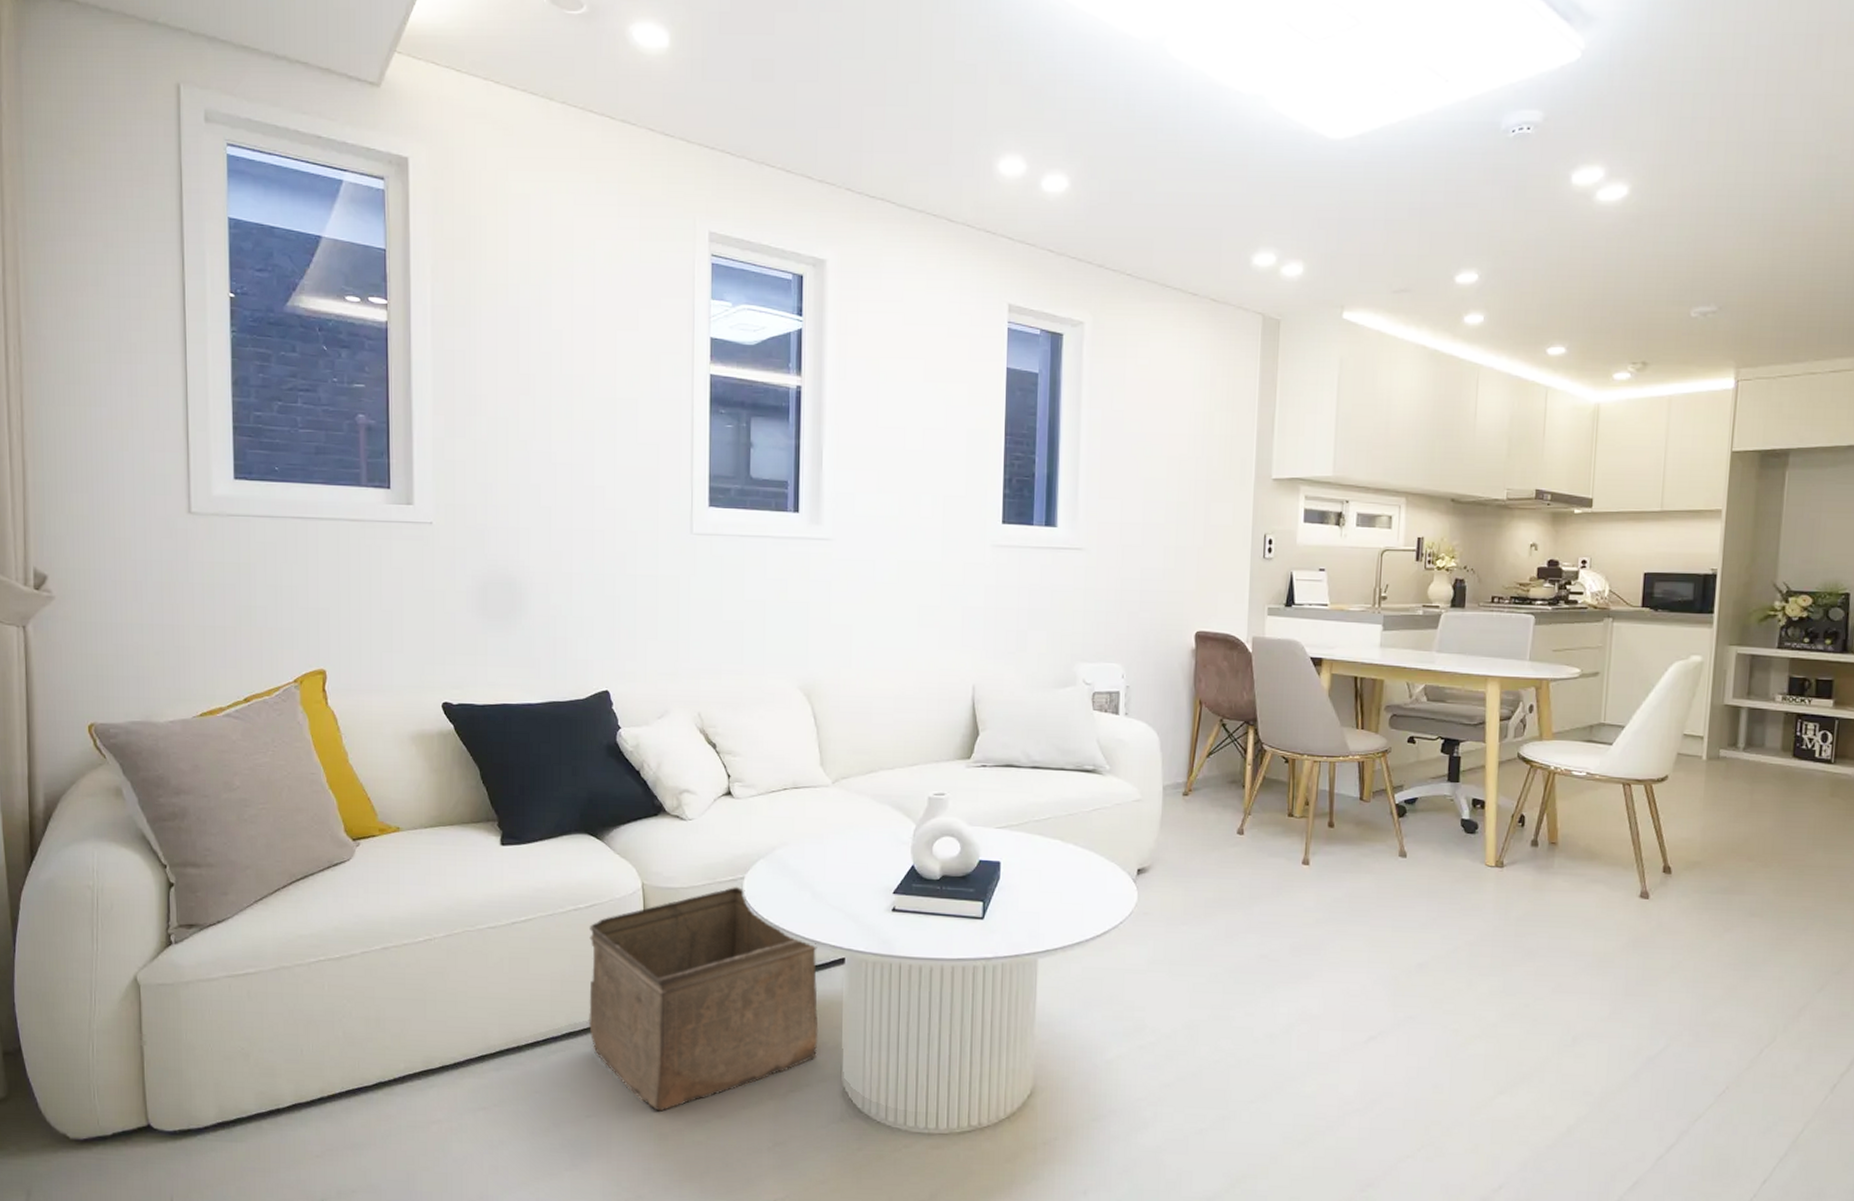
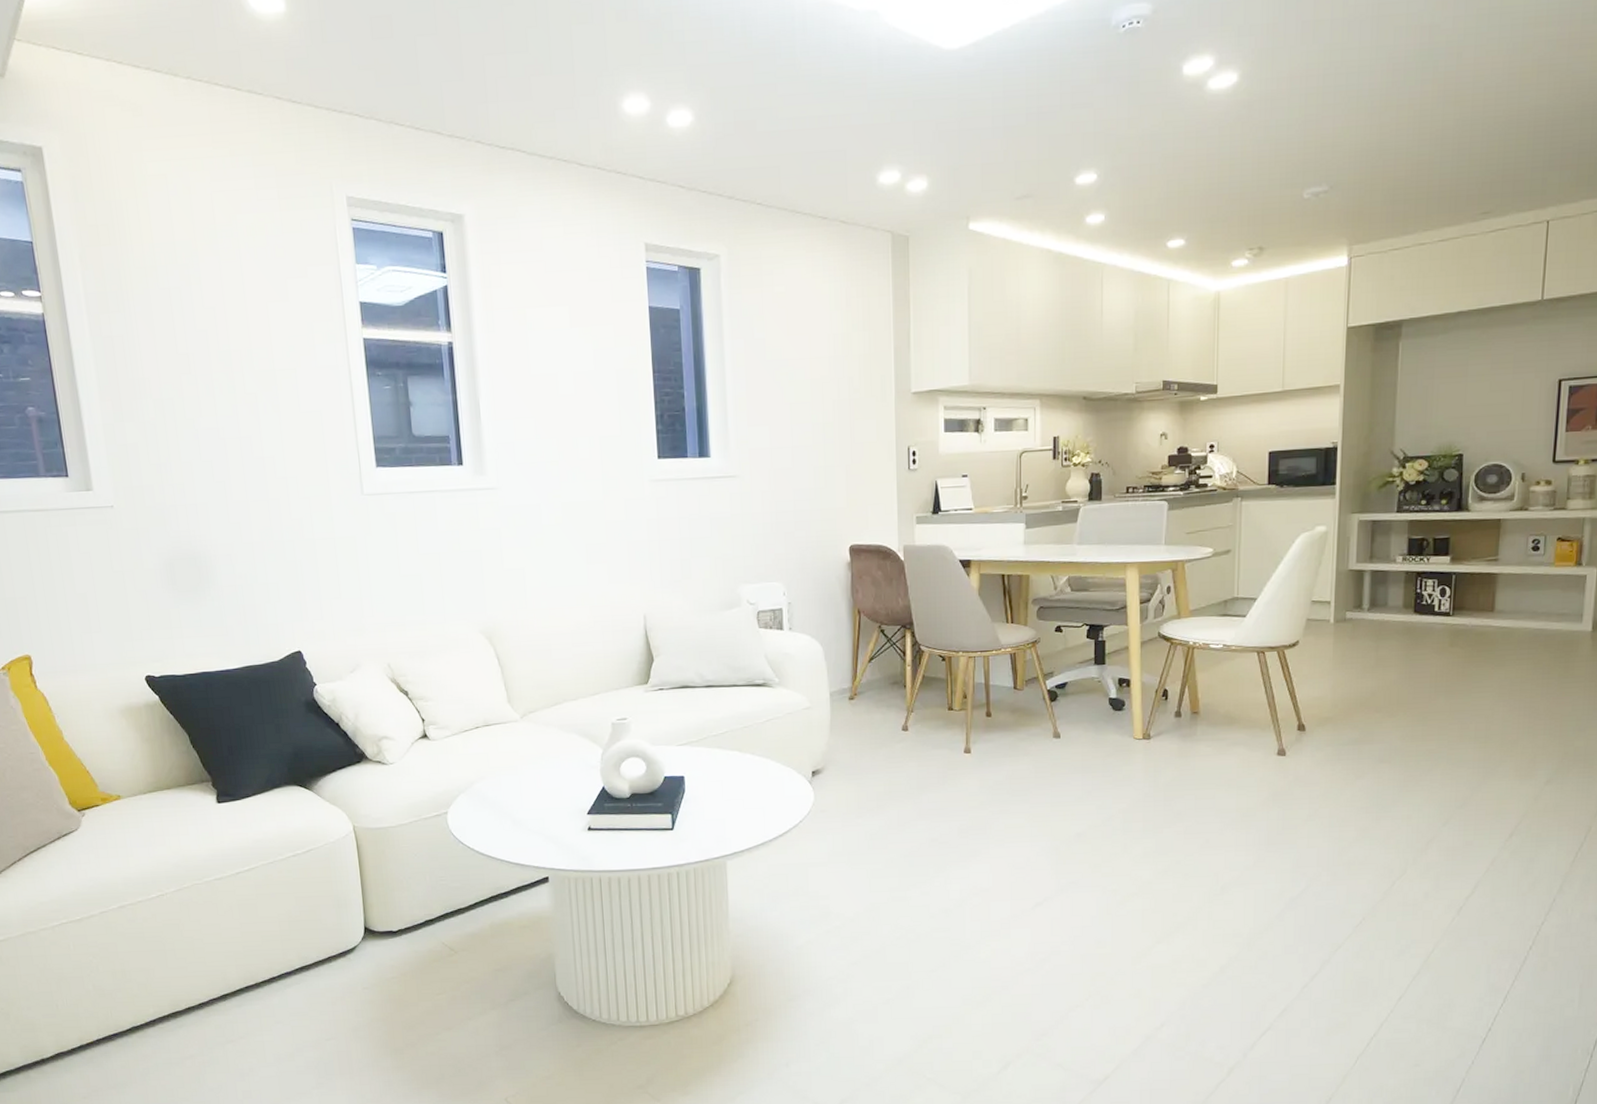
storage bin: present [589,886,819,1112] -> none [309,820,532,1029]

